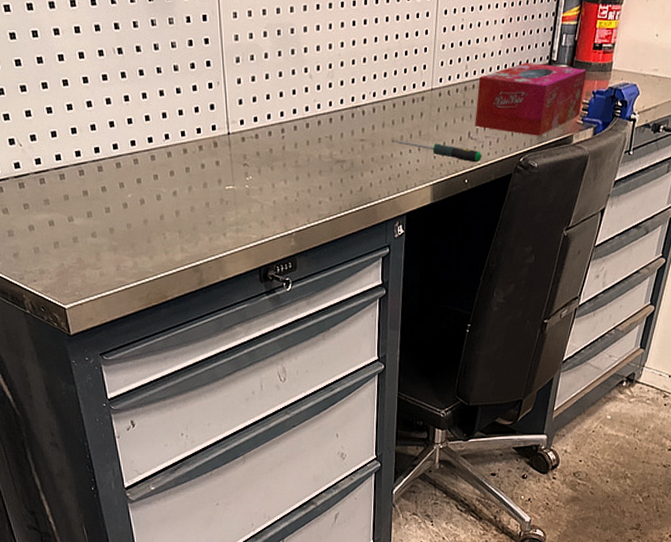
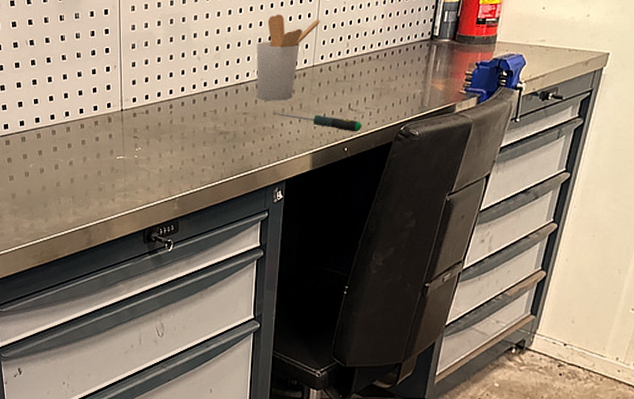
utensil holder: none [372,29,439,127] -> present [256,14,321,101]
tissue box: present [475,63,587,136] -> none [355,39,470,106]

